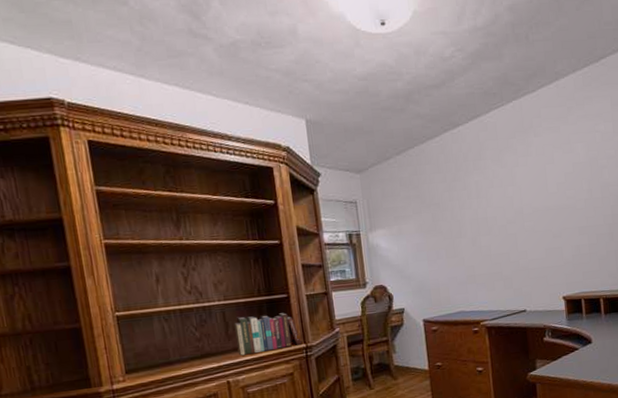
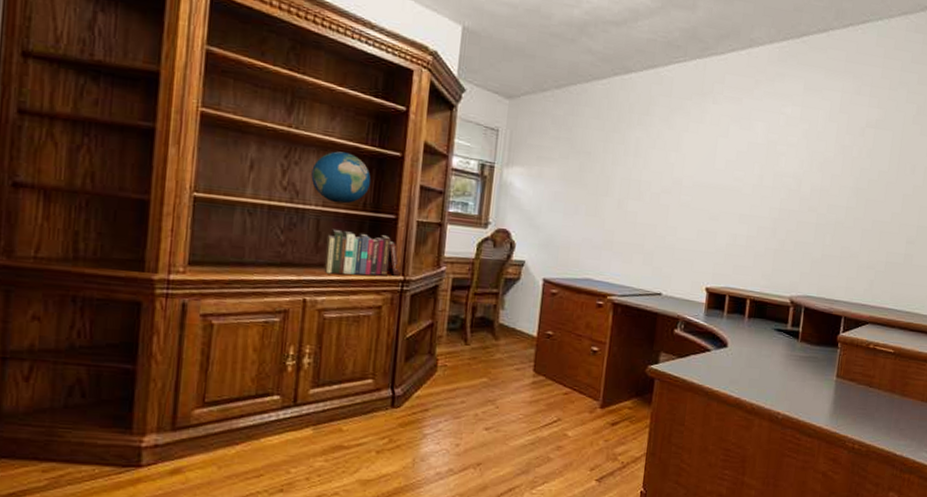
globe: none [208,250,260,295] -> present [311,151,371,204]

